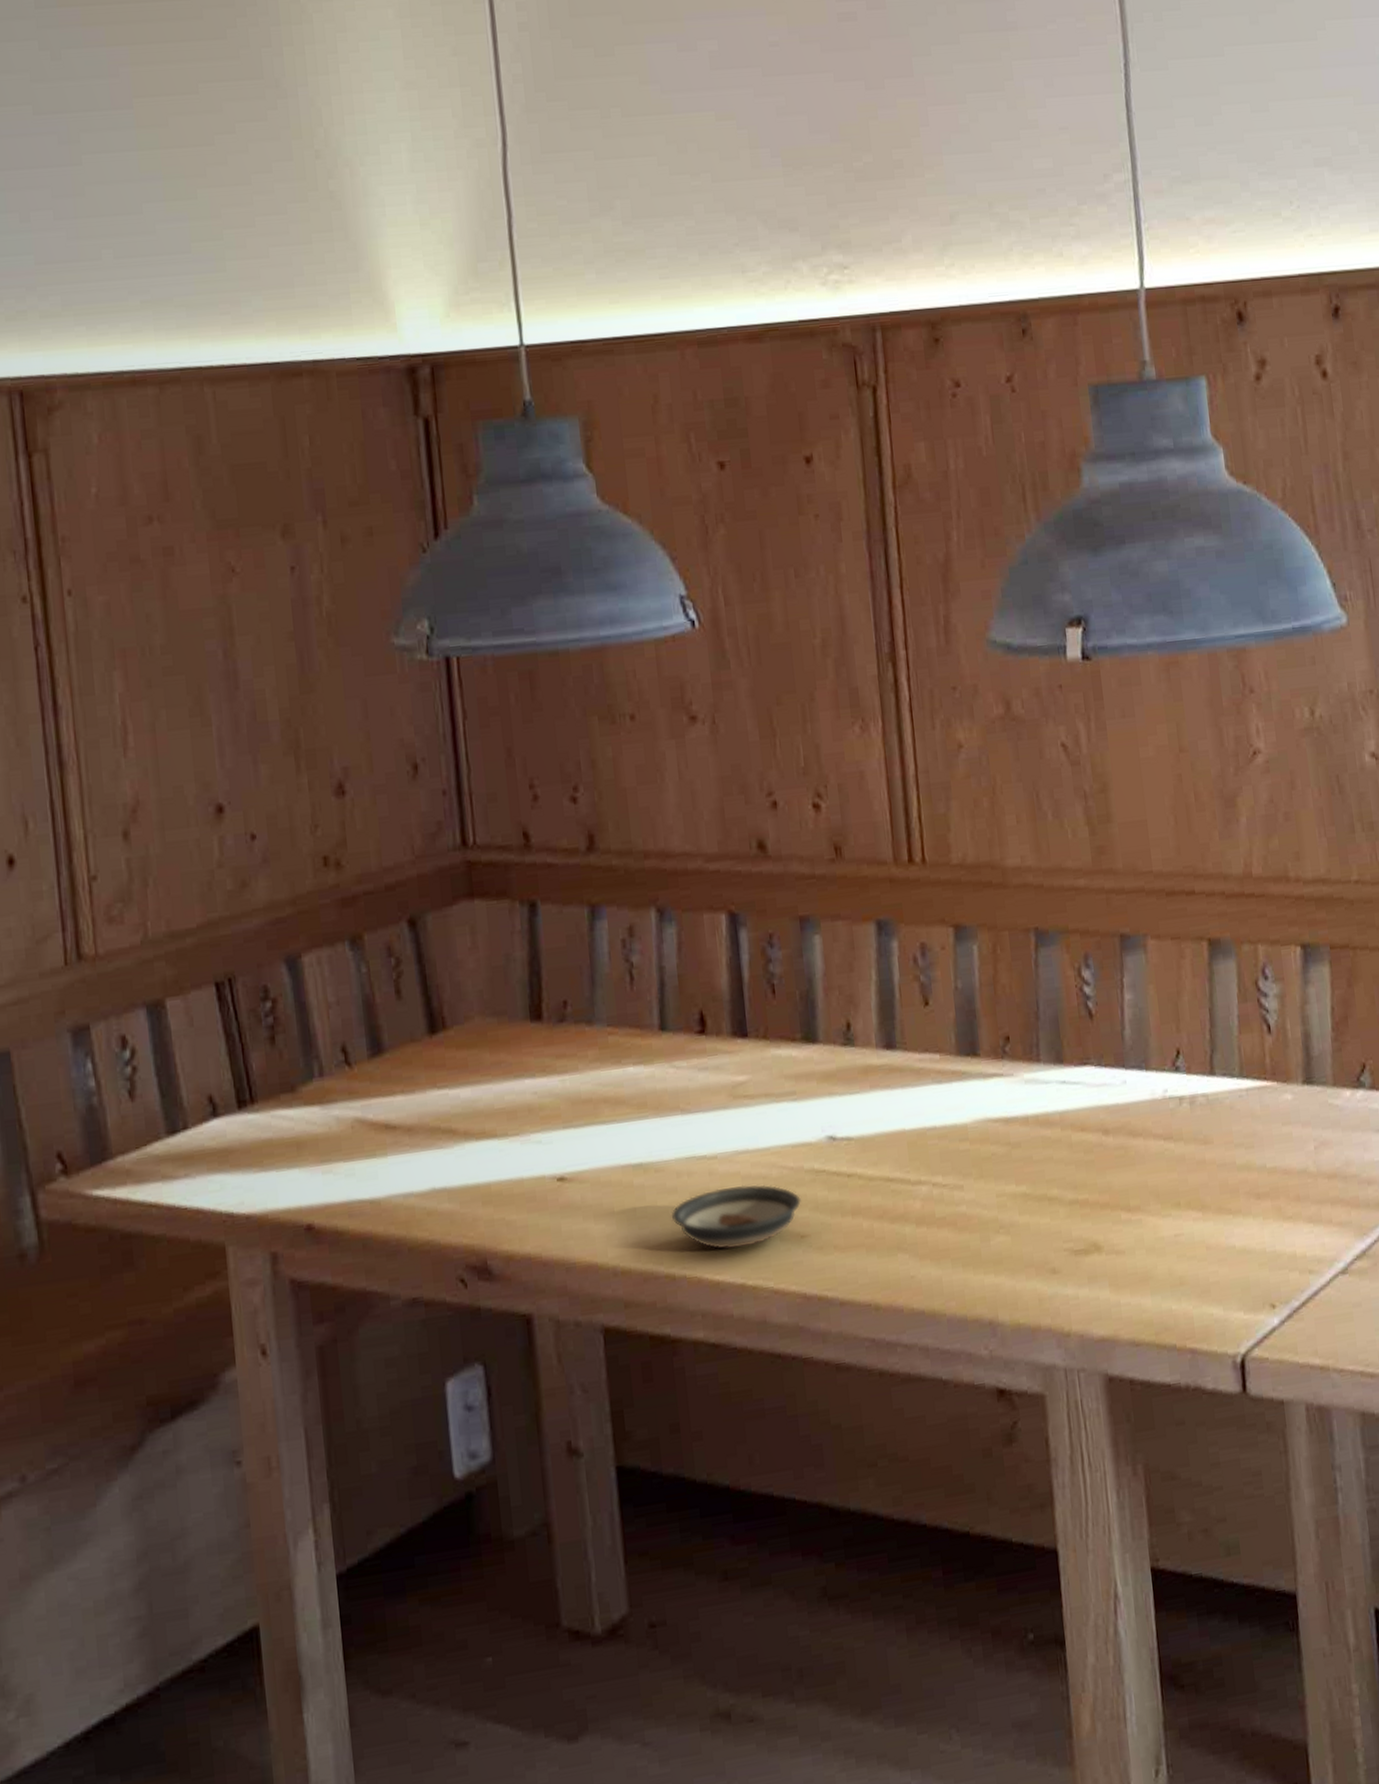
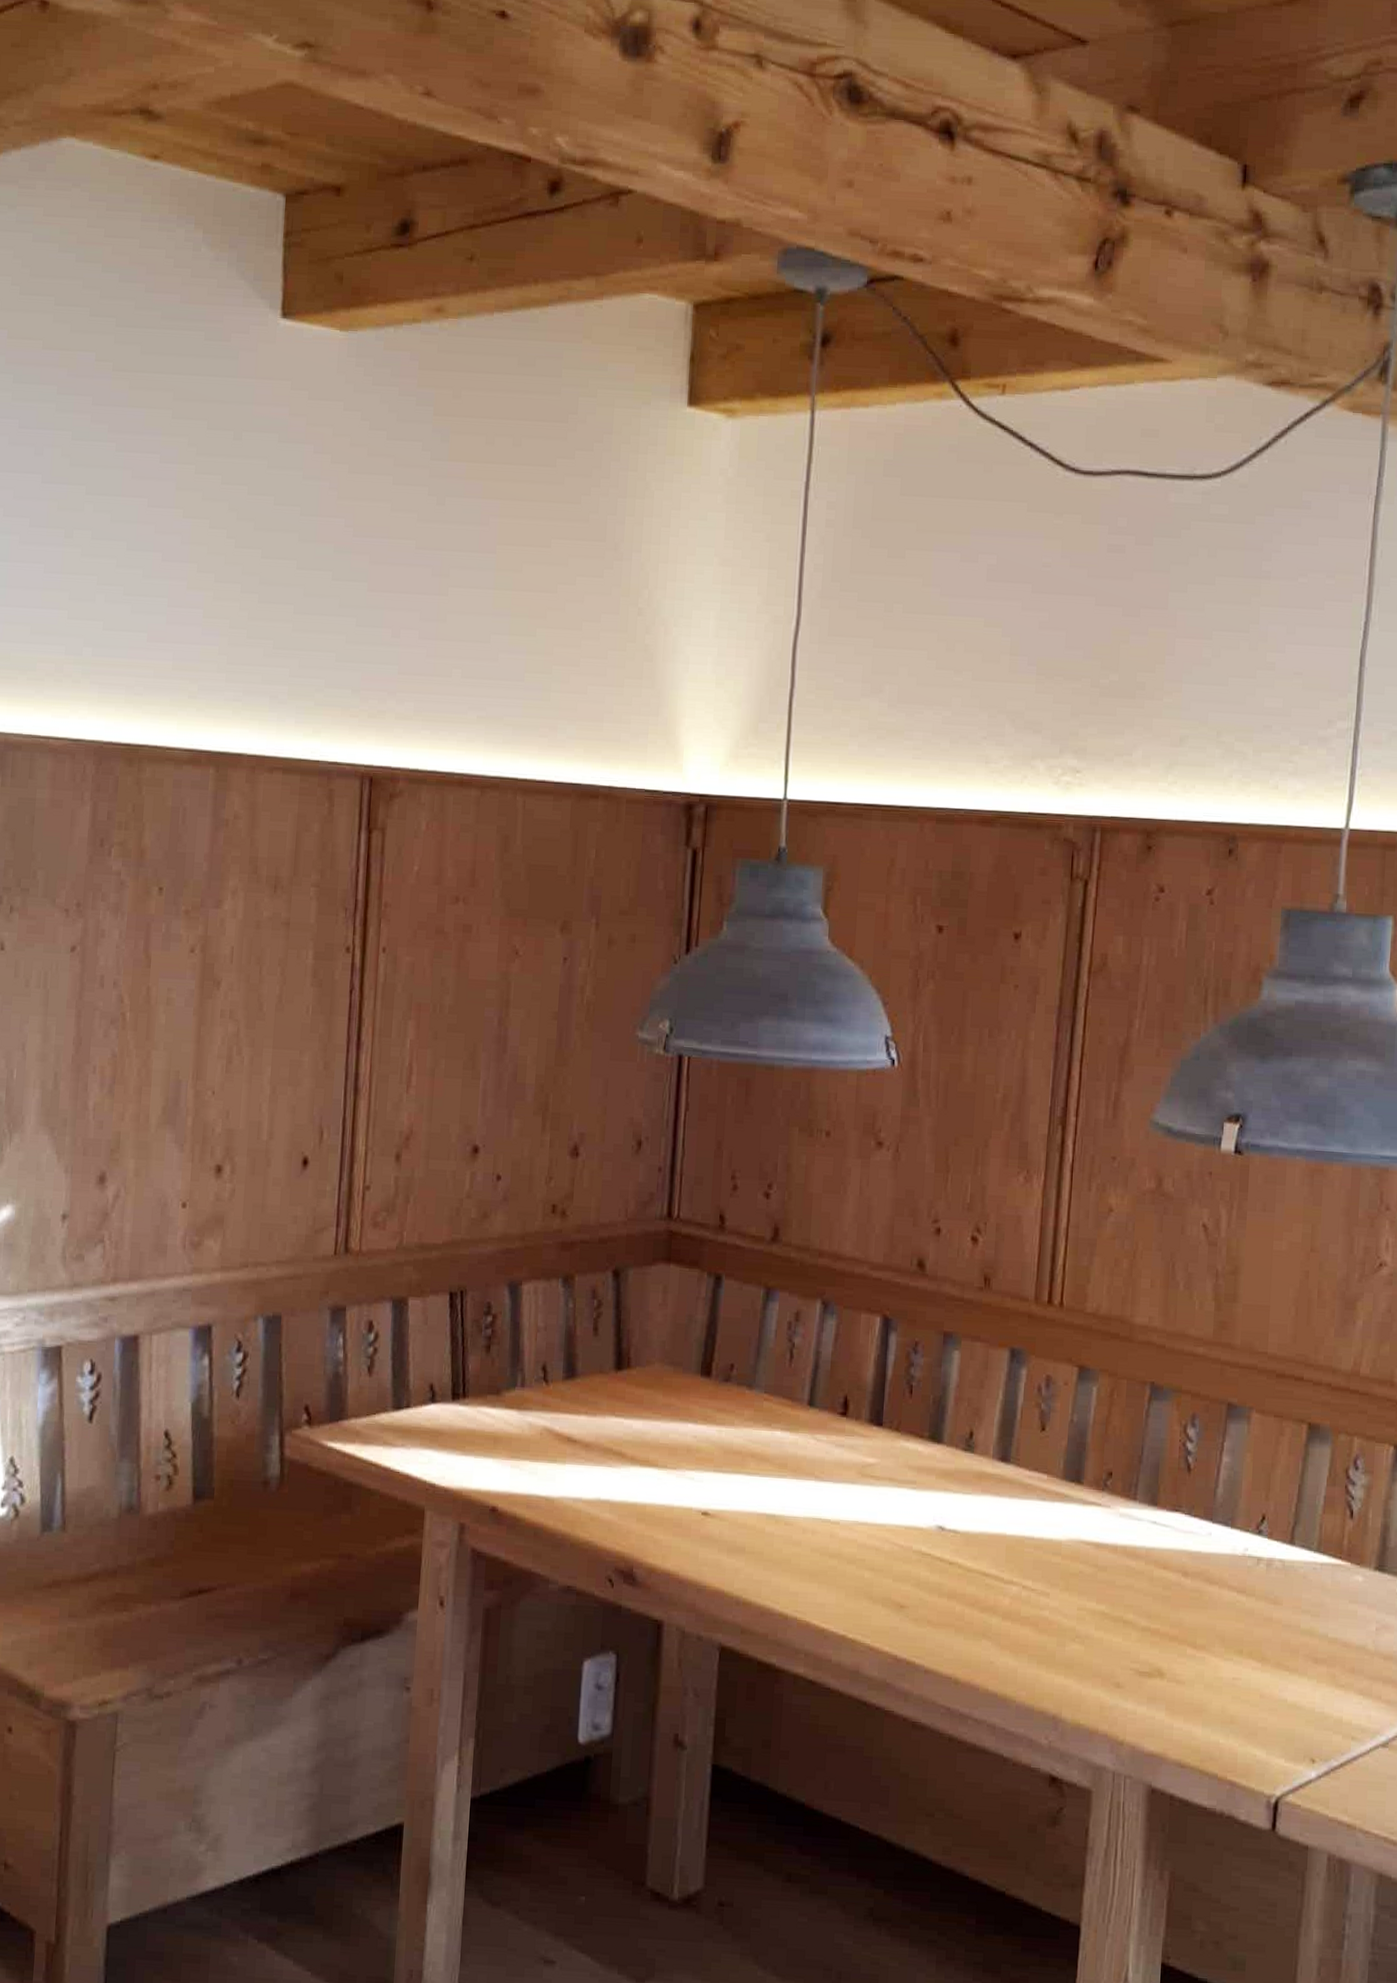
saucer: present [670,1184,801,1249] -> none [792,1550,906,1605]

